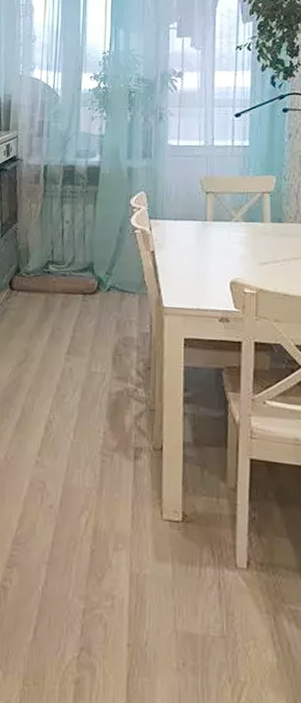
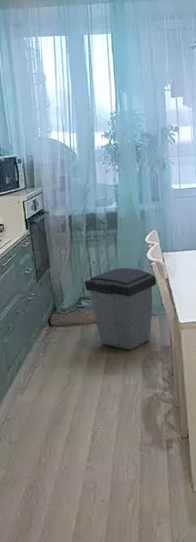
trash can: none [55,231,140,331] -> present [85,267,157,350]

